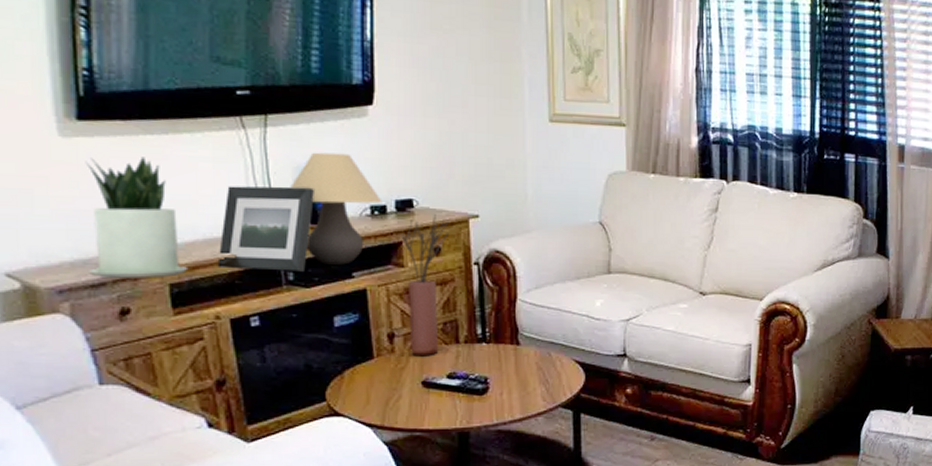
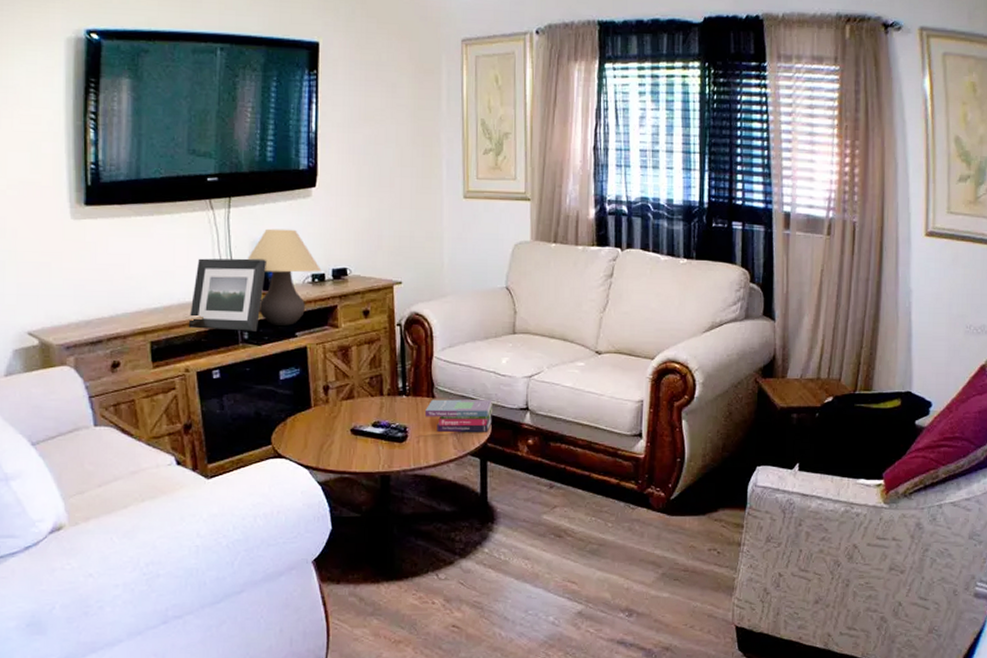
planter: present [85,157,189,279] -> none [90,235,166,337]
vase: present [402,215,449,355] -> none [337,281,376,406]
books: none [509,346,586,382] -> present [425,399,492,432]

